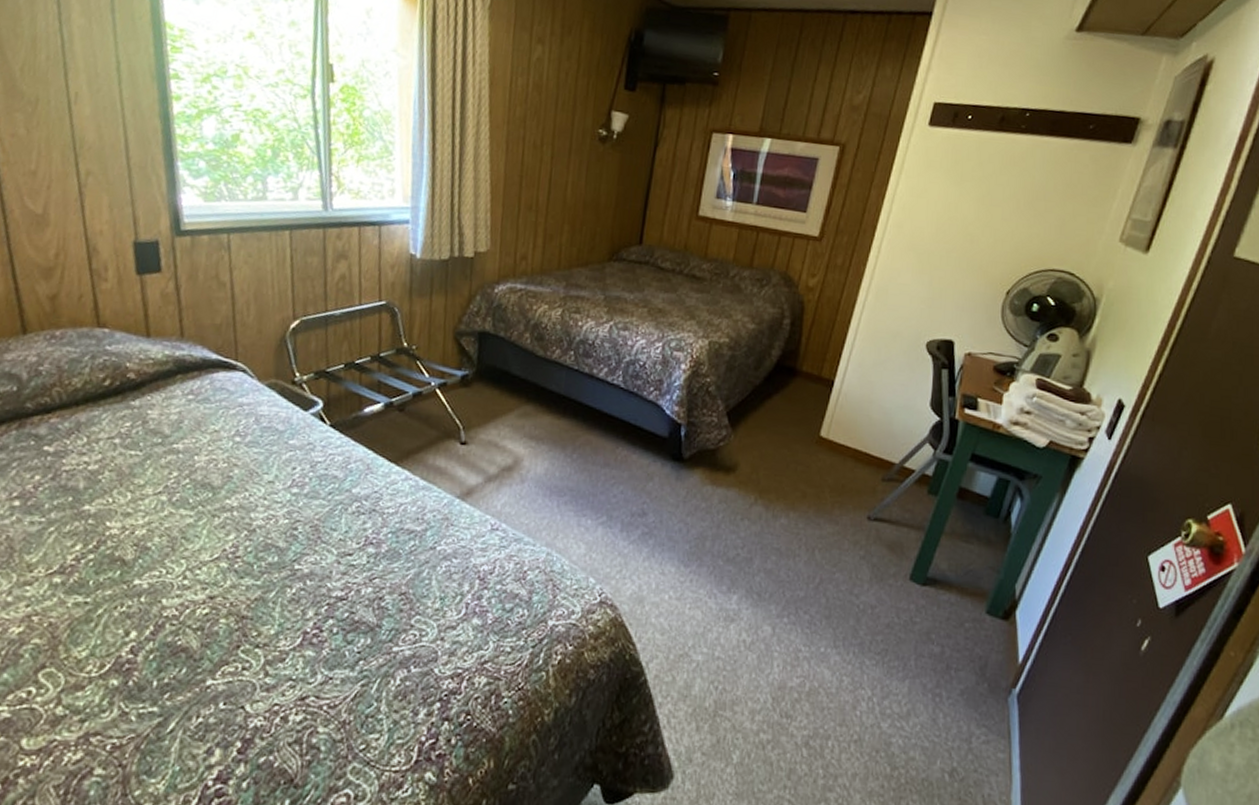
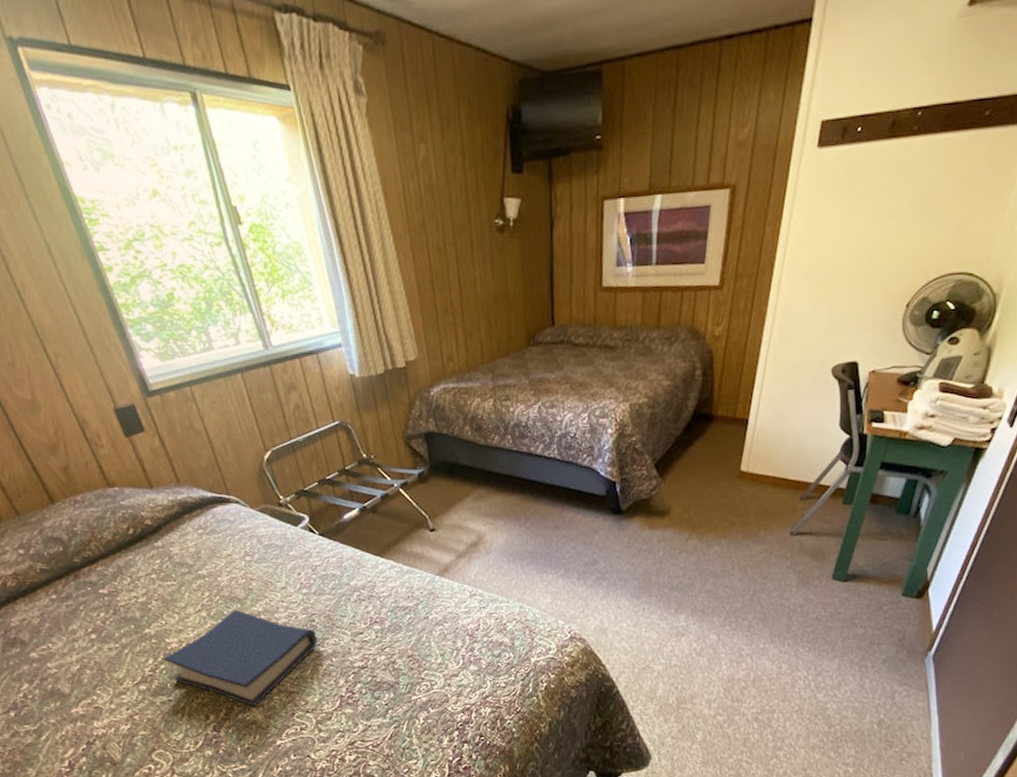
hardback book: none [95,499,295,629] -> present [163,609,318,707]

